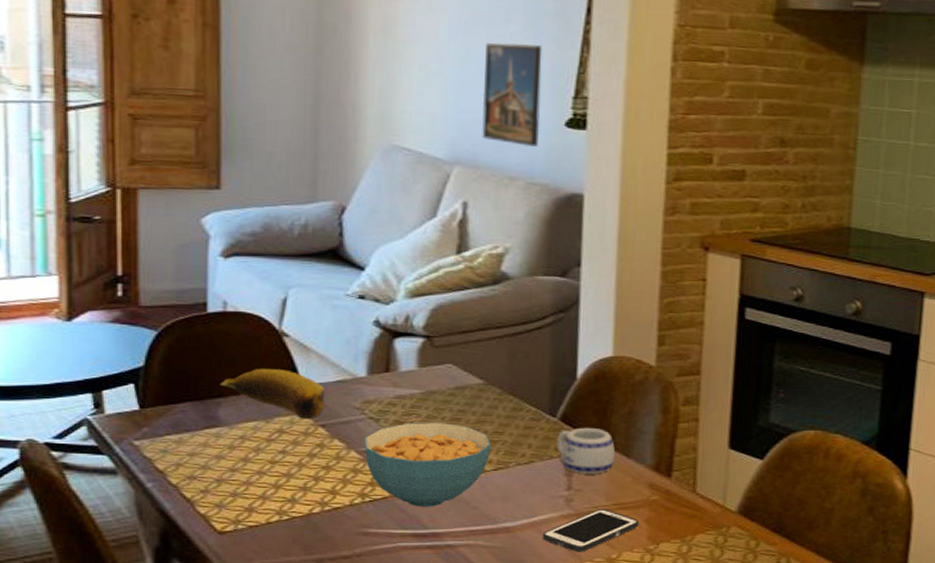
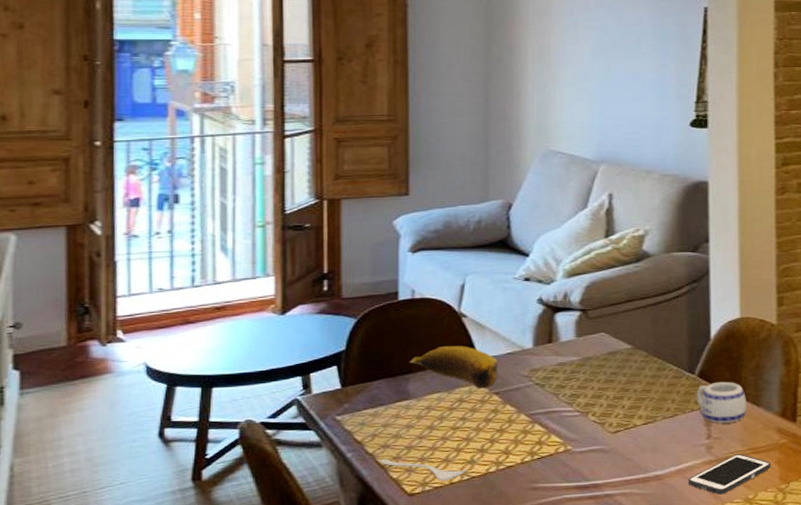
spoon: none [186,492,287,520] -> present [380,459,468,481]
cereal bowl: present [364,423,491,507] -> none [532,385,640,462]
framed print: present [482,42,543,147] -> none [621,61,670,144]

